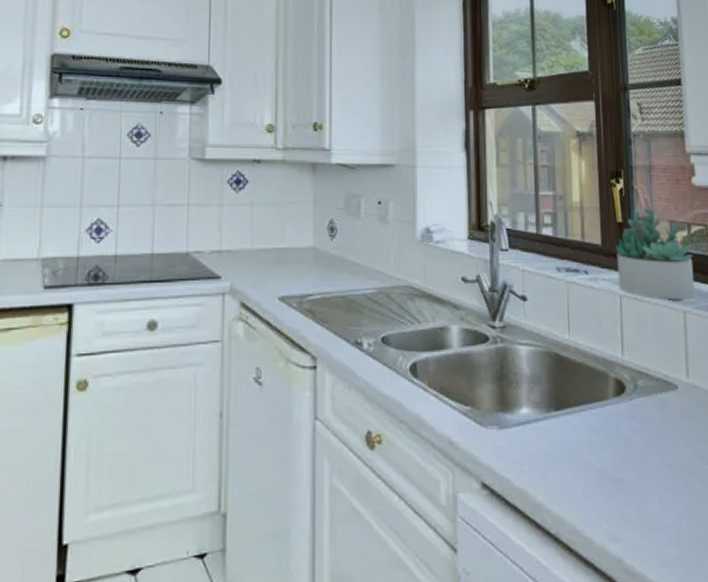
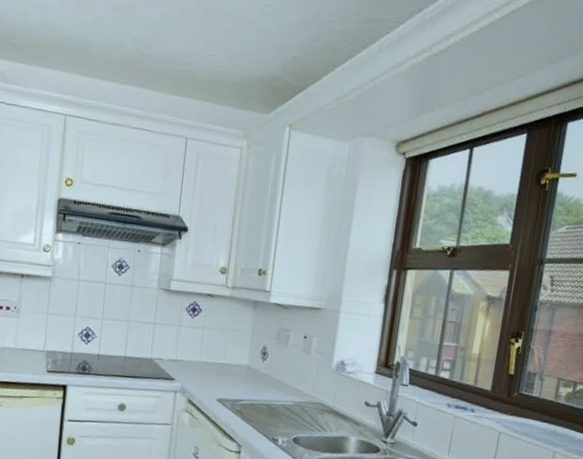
succulent plant: present [615,208,695,300] -> none [499,365,573,443]

